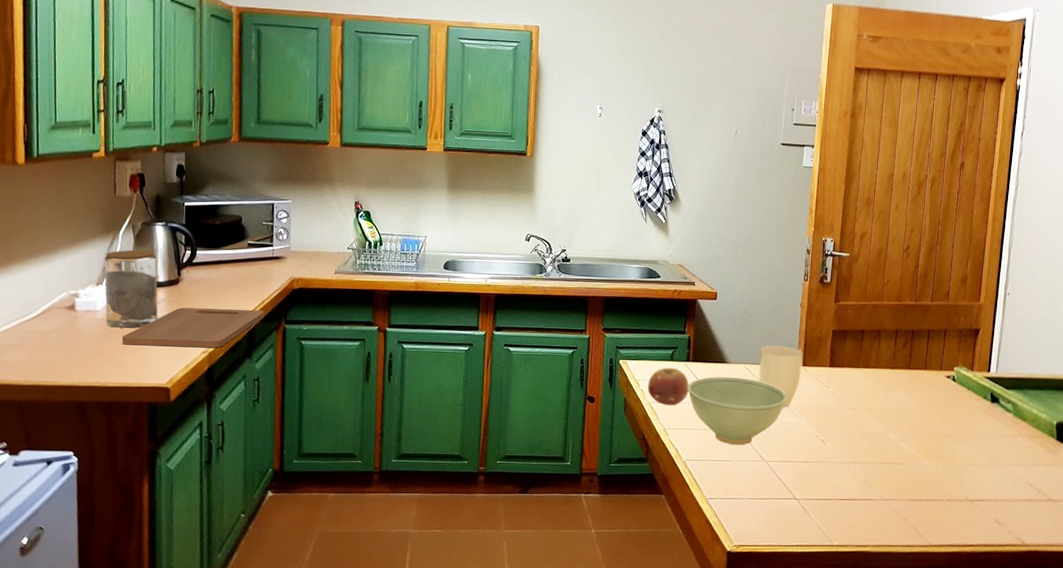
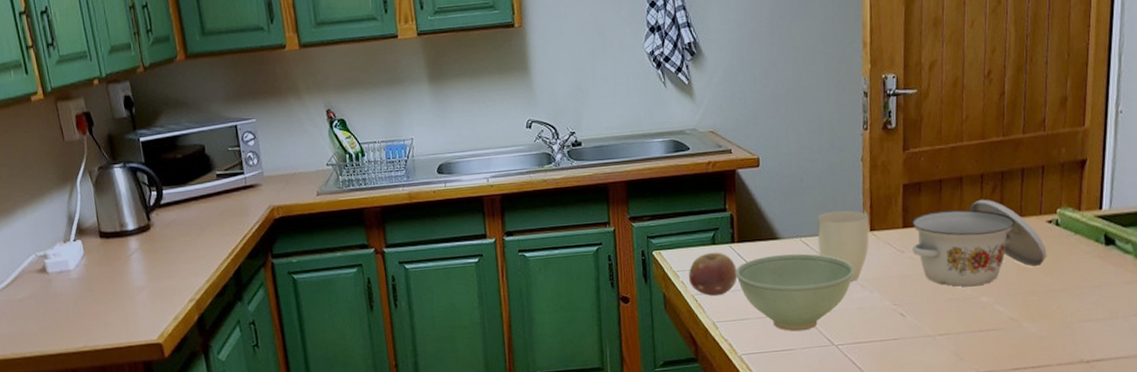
jar: present [104,249,158,328] -> none [66,197,136,286]
cutting board: present [121,307,264,348] -> none [101,246,248,303]
cooking pot: none [836,351,944,424] -> present [911,199,1047,287]

